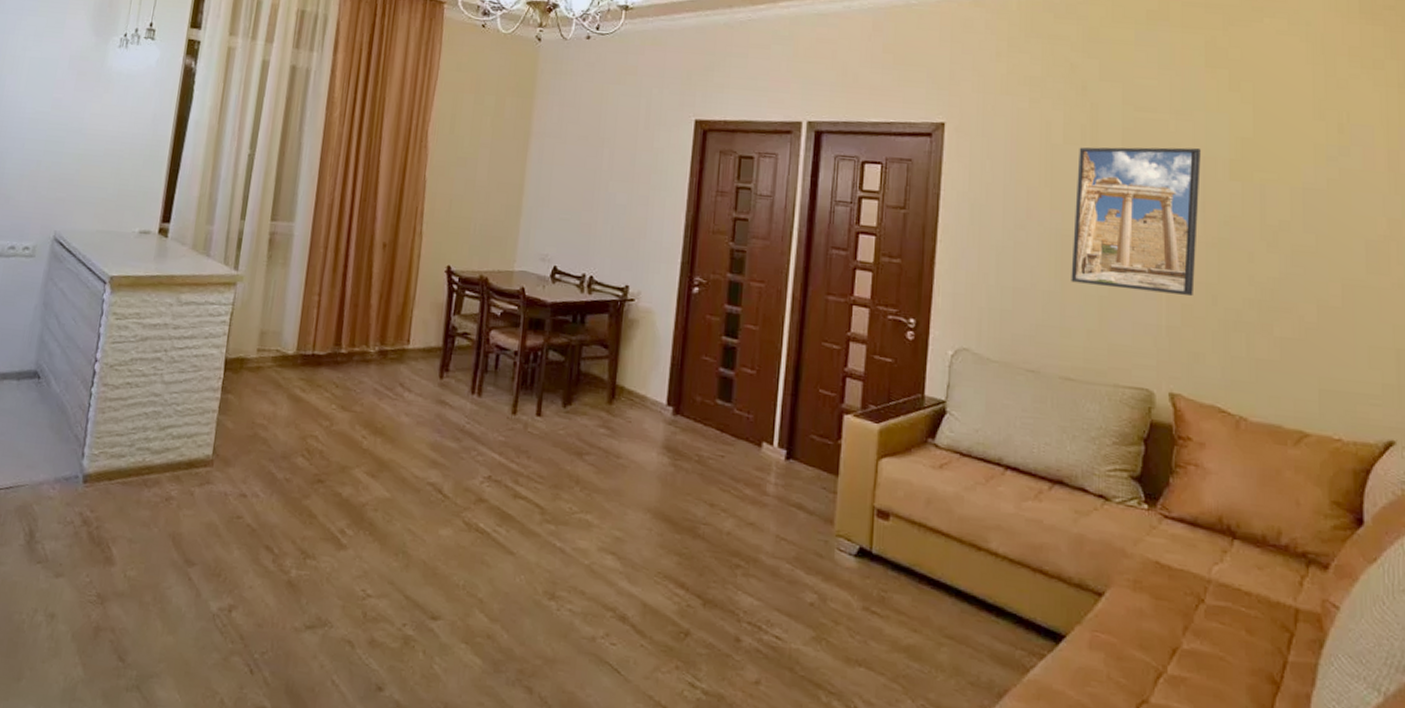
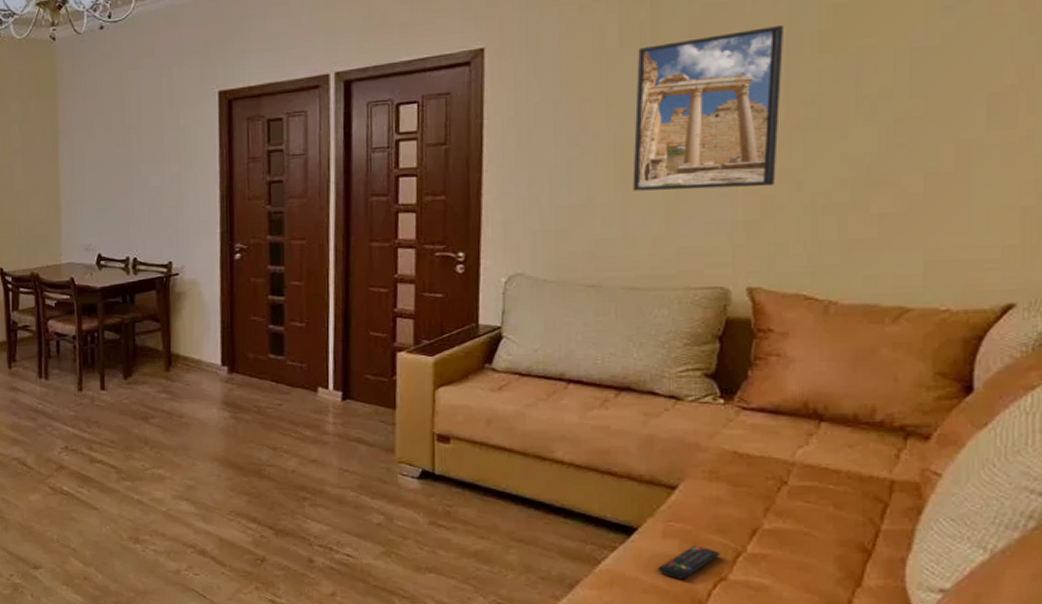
remote control: none [1083,660,1142,698] -> present [657,545,720,579]

